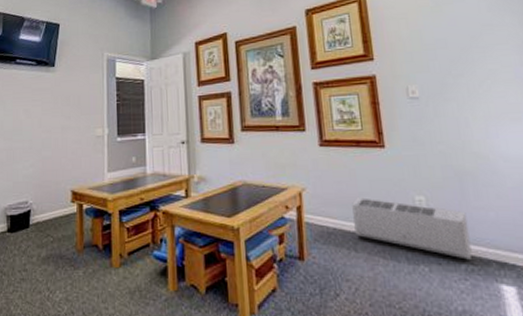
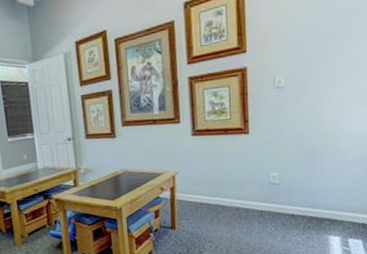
air conditioner: present [352,197,472,260] -> none [217,176,311,220]

